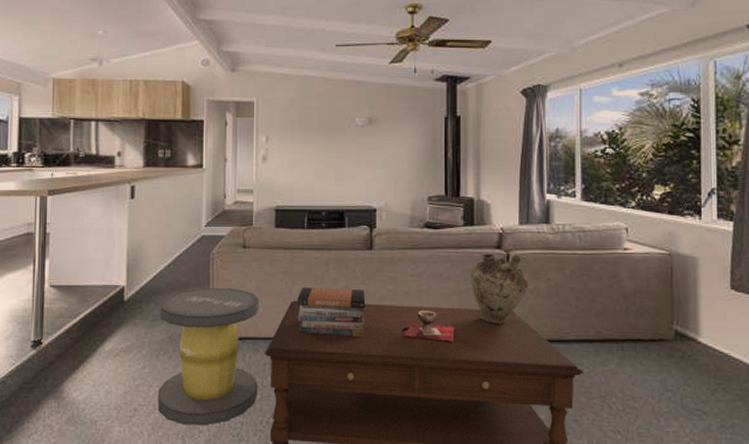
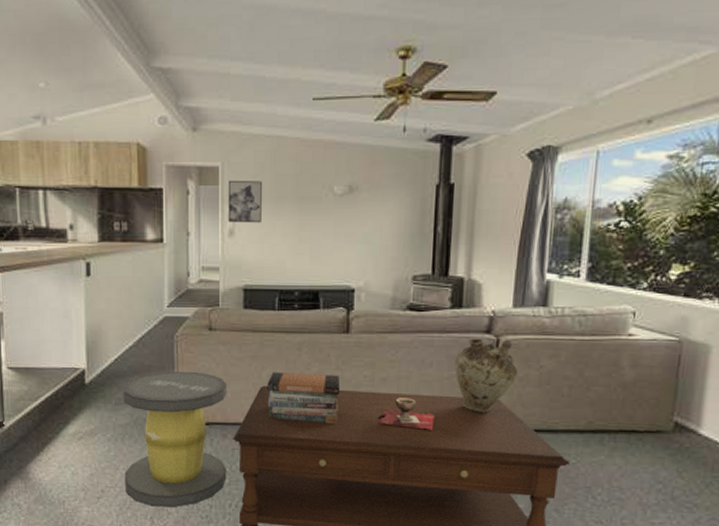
wall art: none [261,113,292,151] -> present [228,180,262,223]

